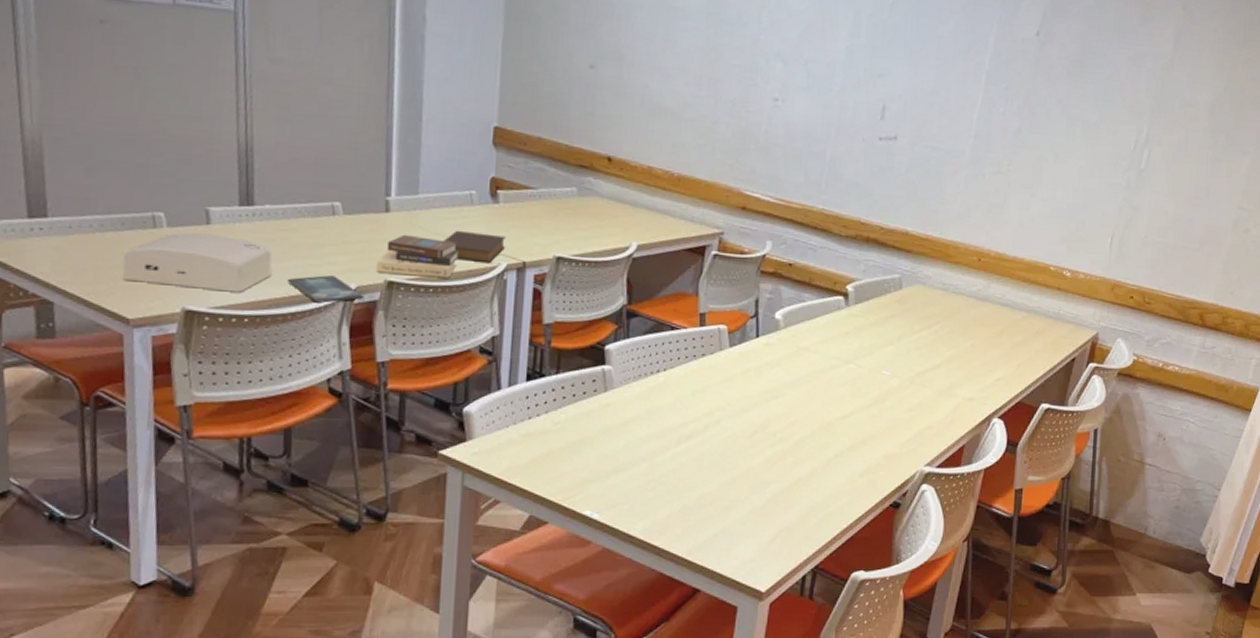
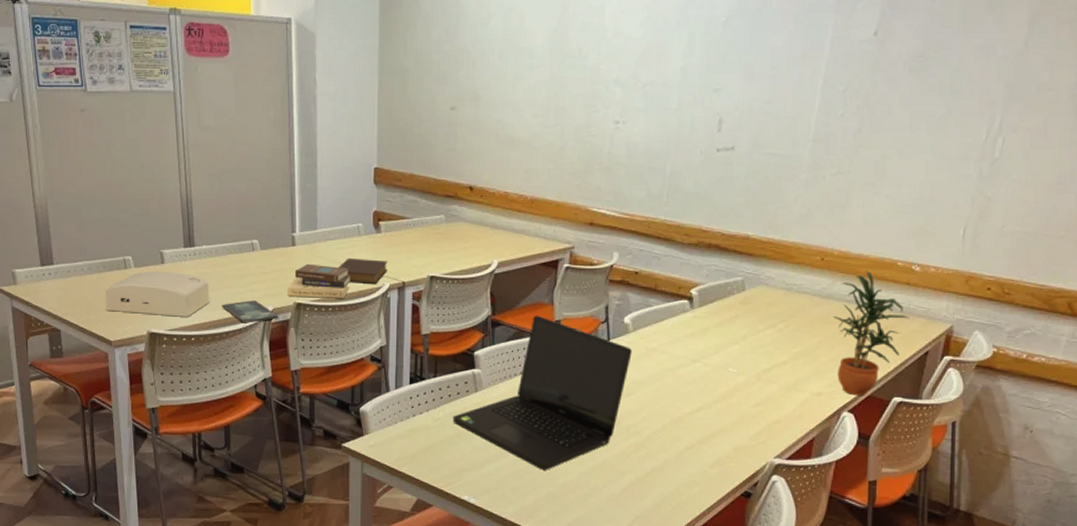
laptop: none [576,306,782,481] -> present [452,315,632,470]
potted plant: none [987,274,1060,402] -> present [833,271,910,396]

